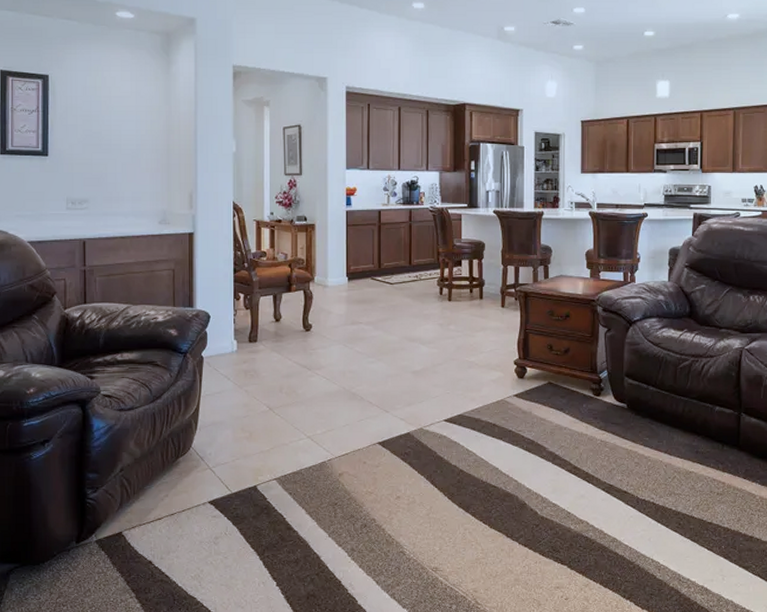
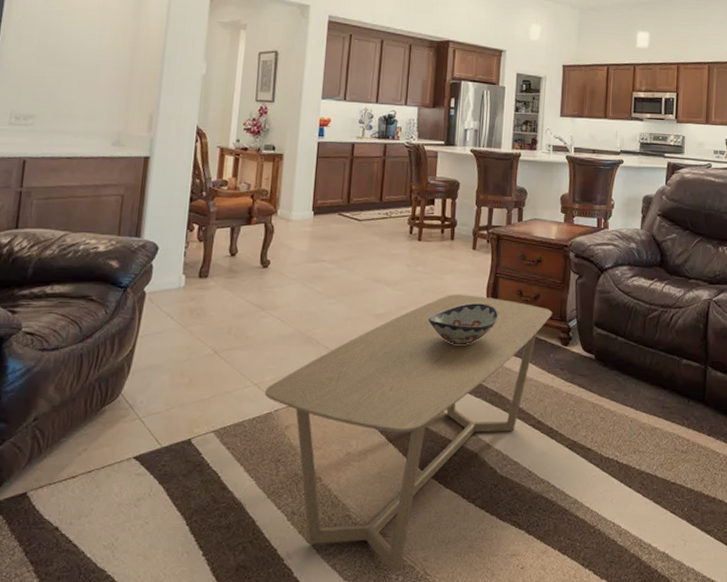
coffee table: none [317,350,584,602] -> present [264,294,553,573]
decorative bowl: none [463,358,531,398] -> present [427,303,499,346]

